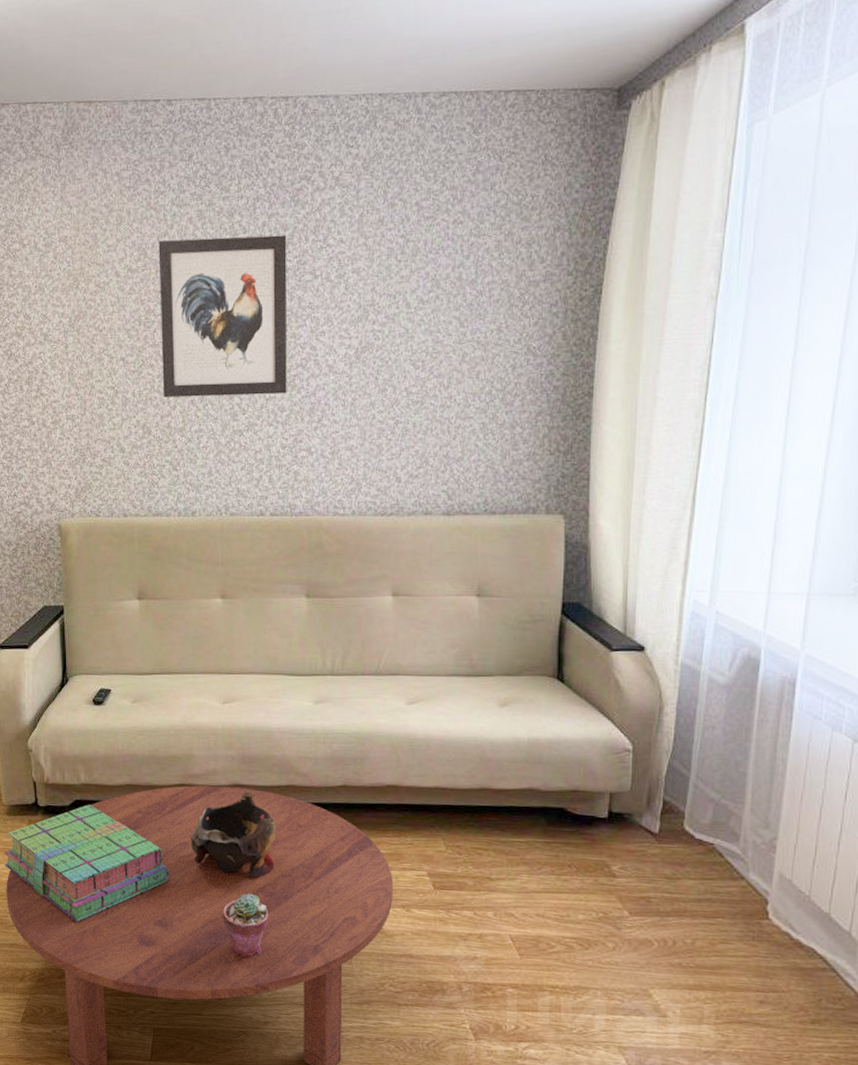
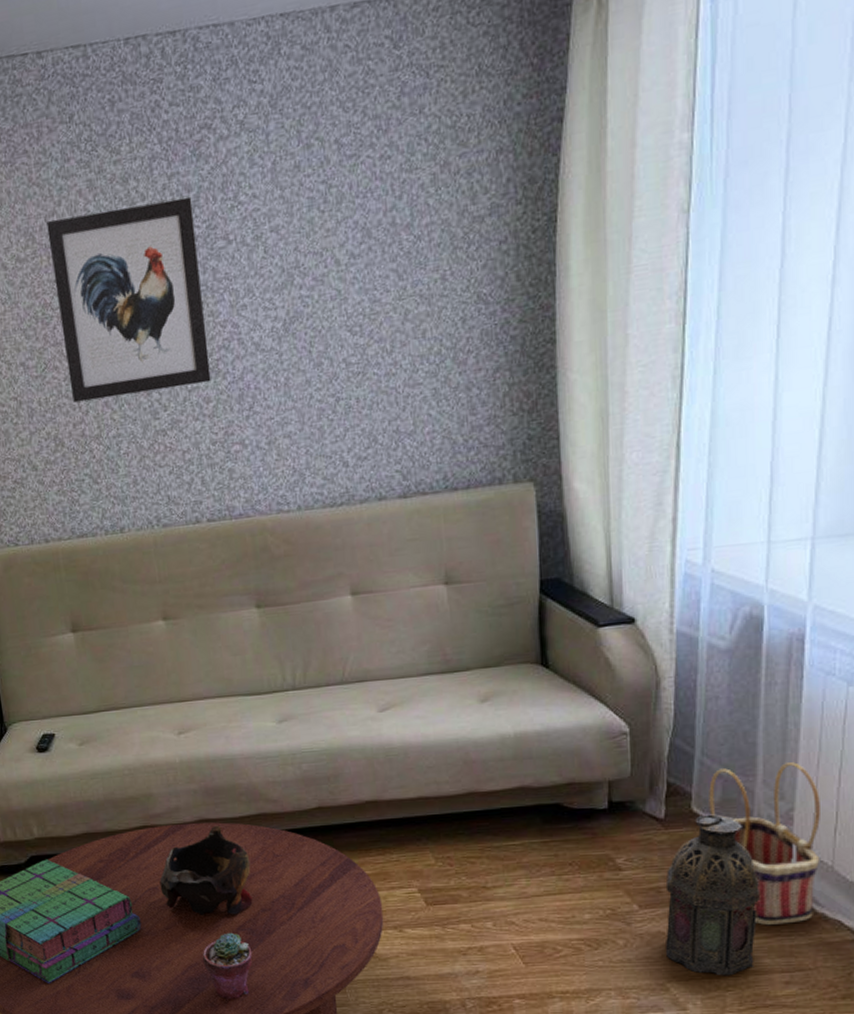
lantern: none [651,834,742,989] -> present [665,814,761,976]
basket: none [700,793,801,946] -> present [709,762,821,925]

